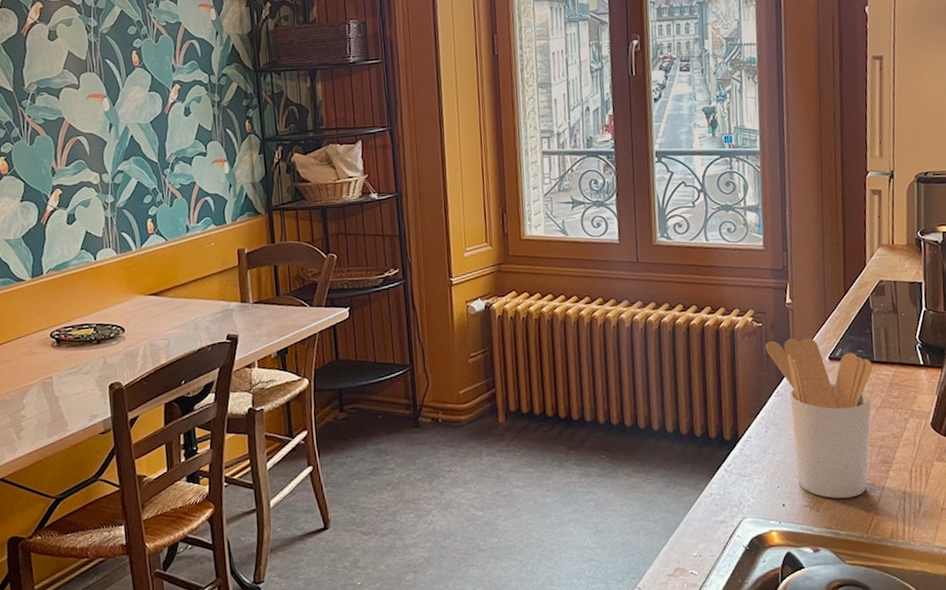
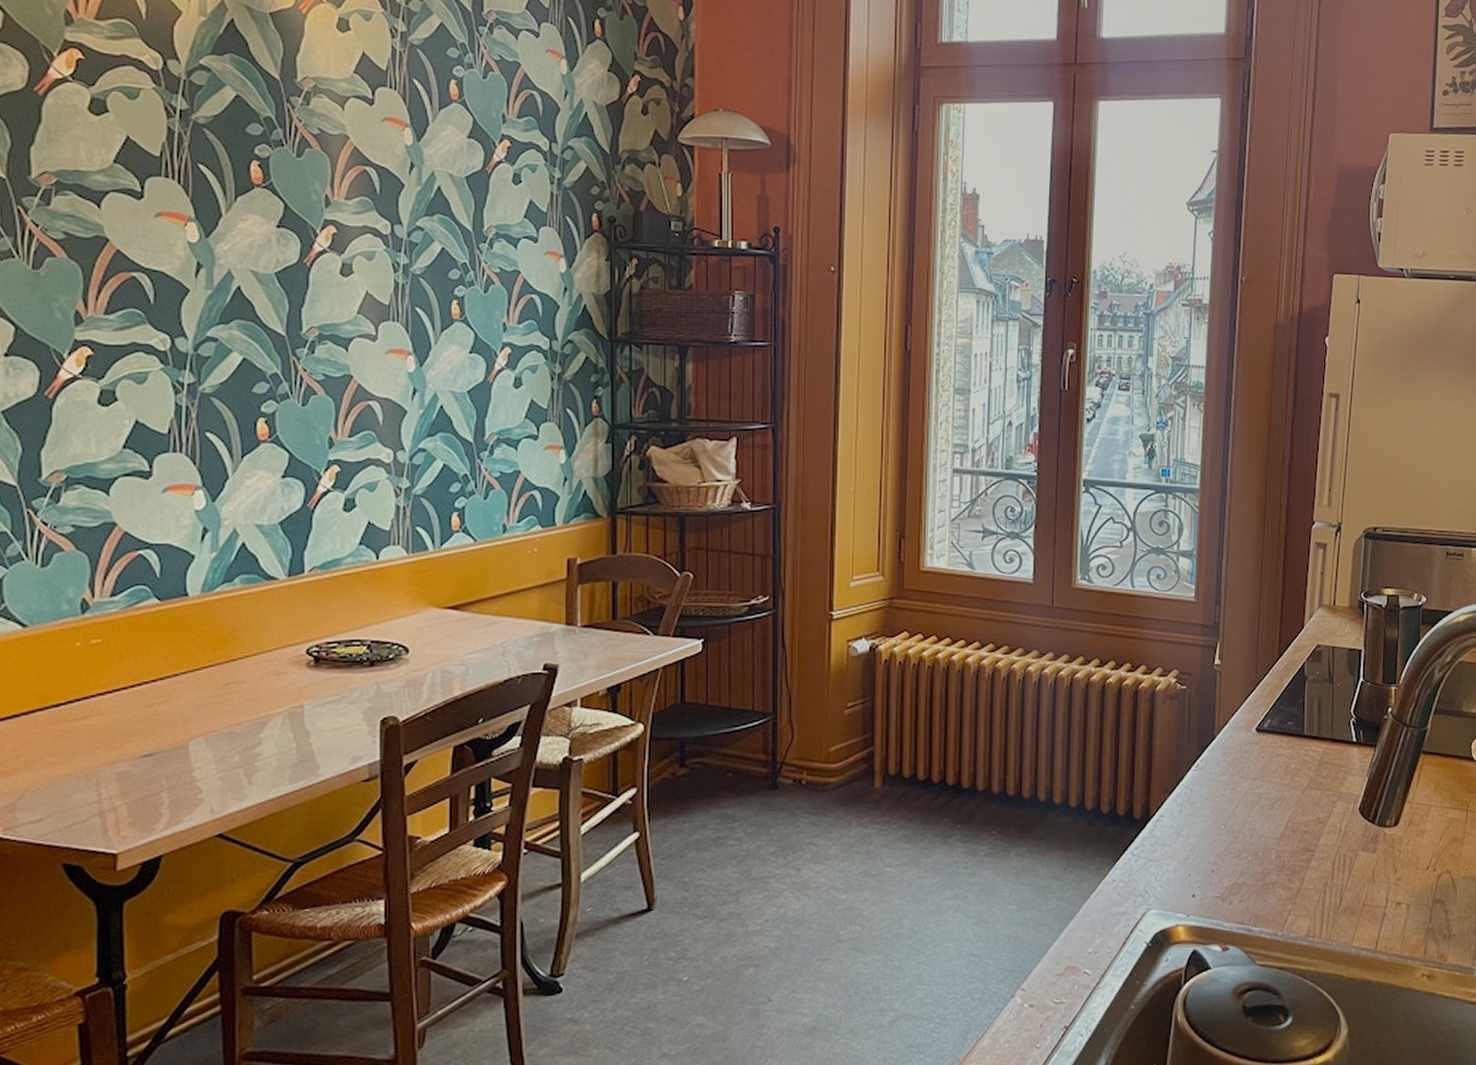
utensil holder: present [765,338,873,499] -> none [1187,705,1302,891]

